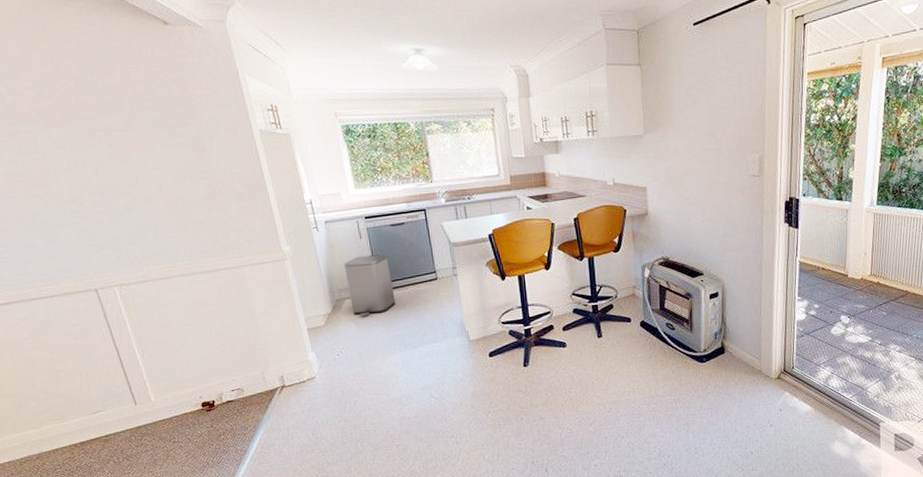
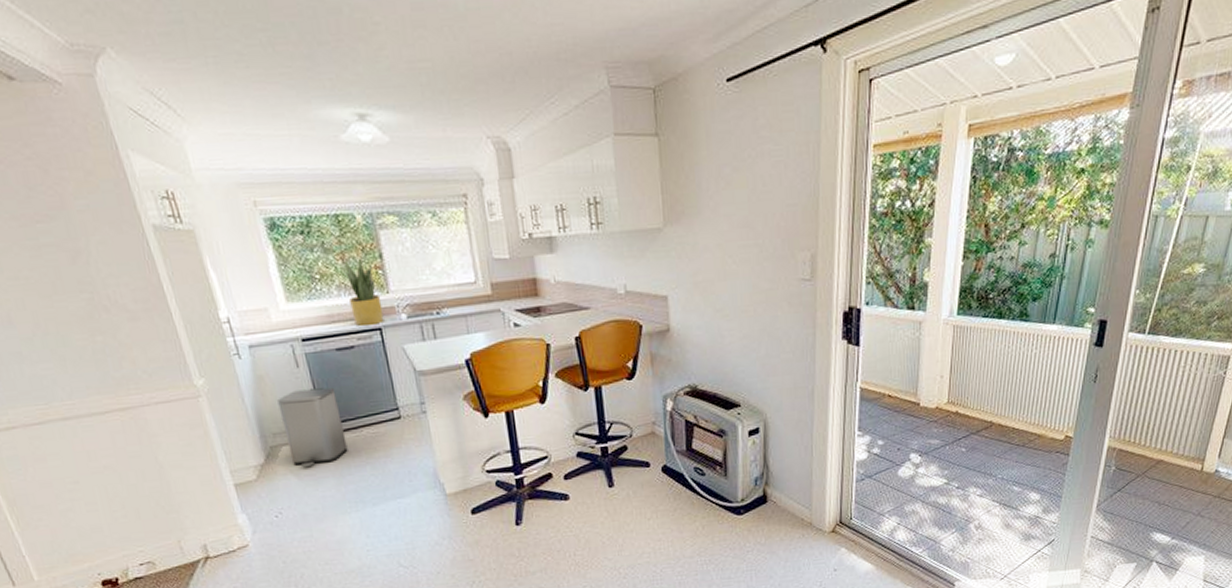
planter: none [396,155,428,208] -> present [339,258,384,327]

